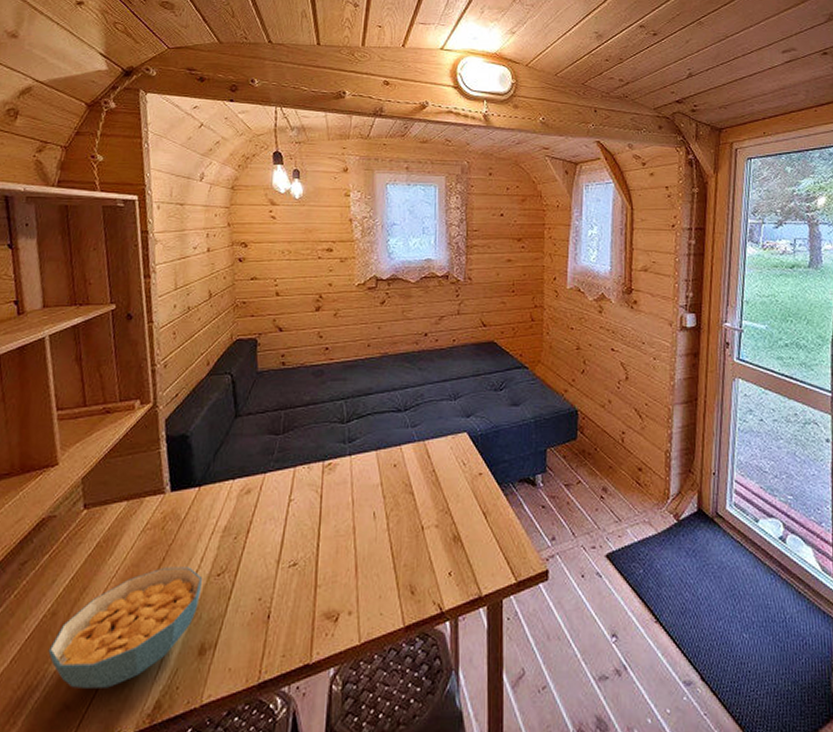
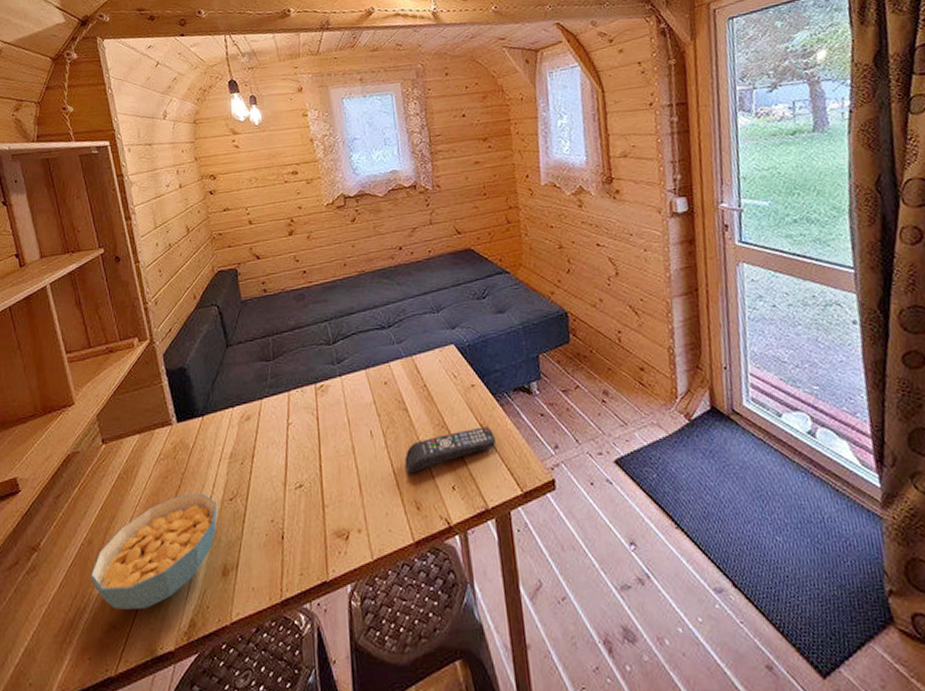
remote control: none [404,515,497,558] -> present [404,426,497,474]

